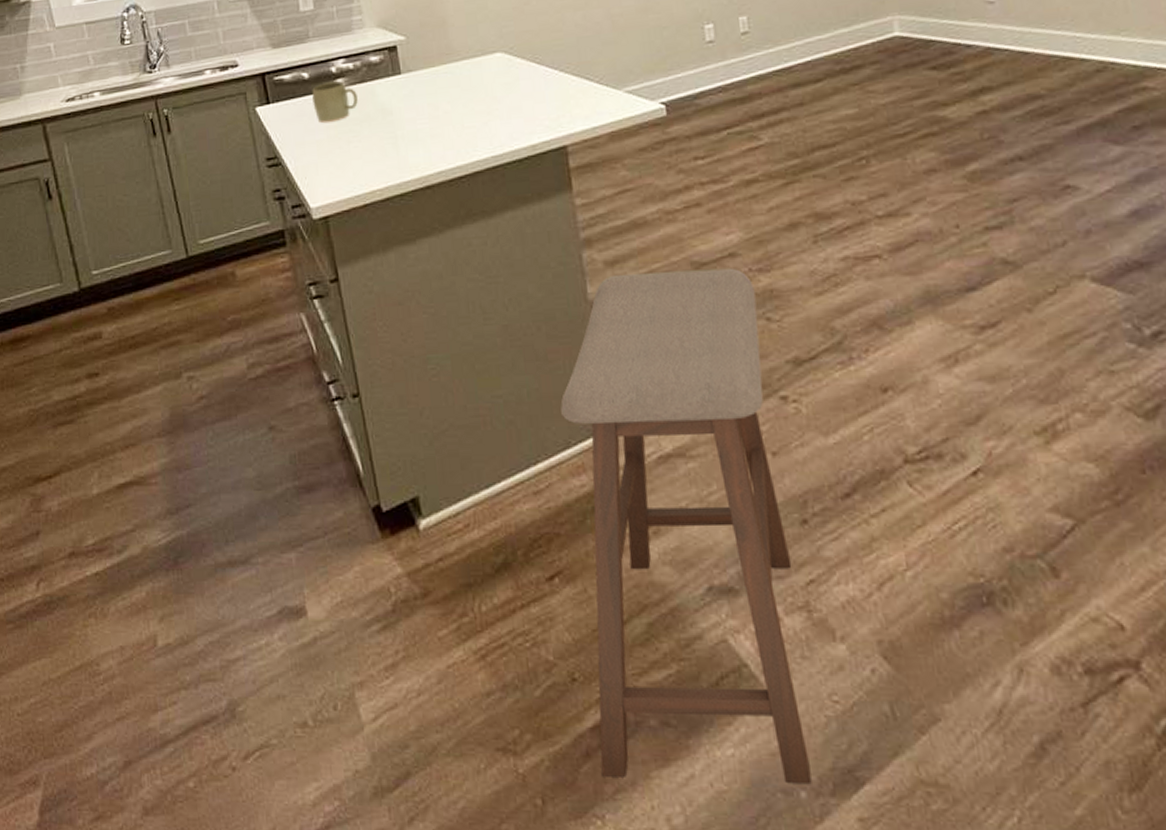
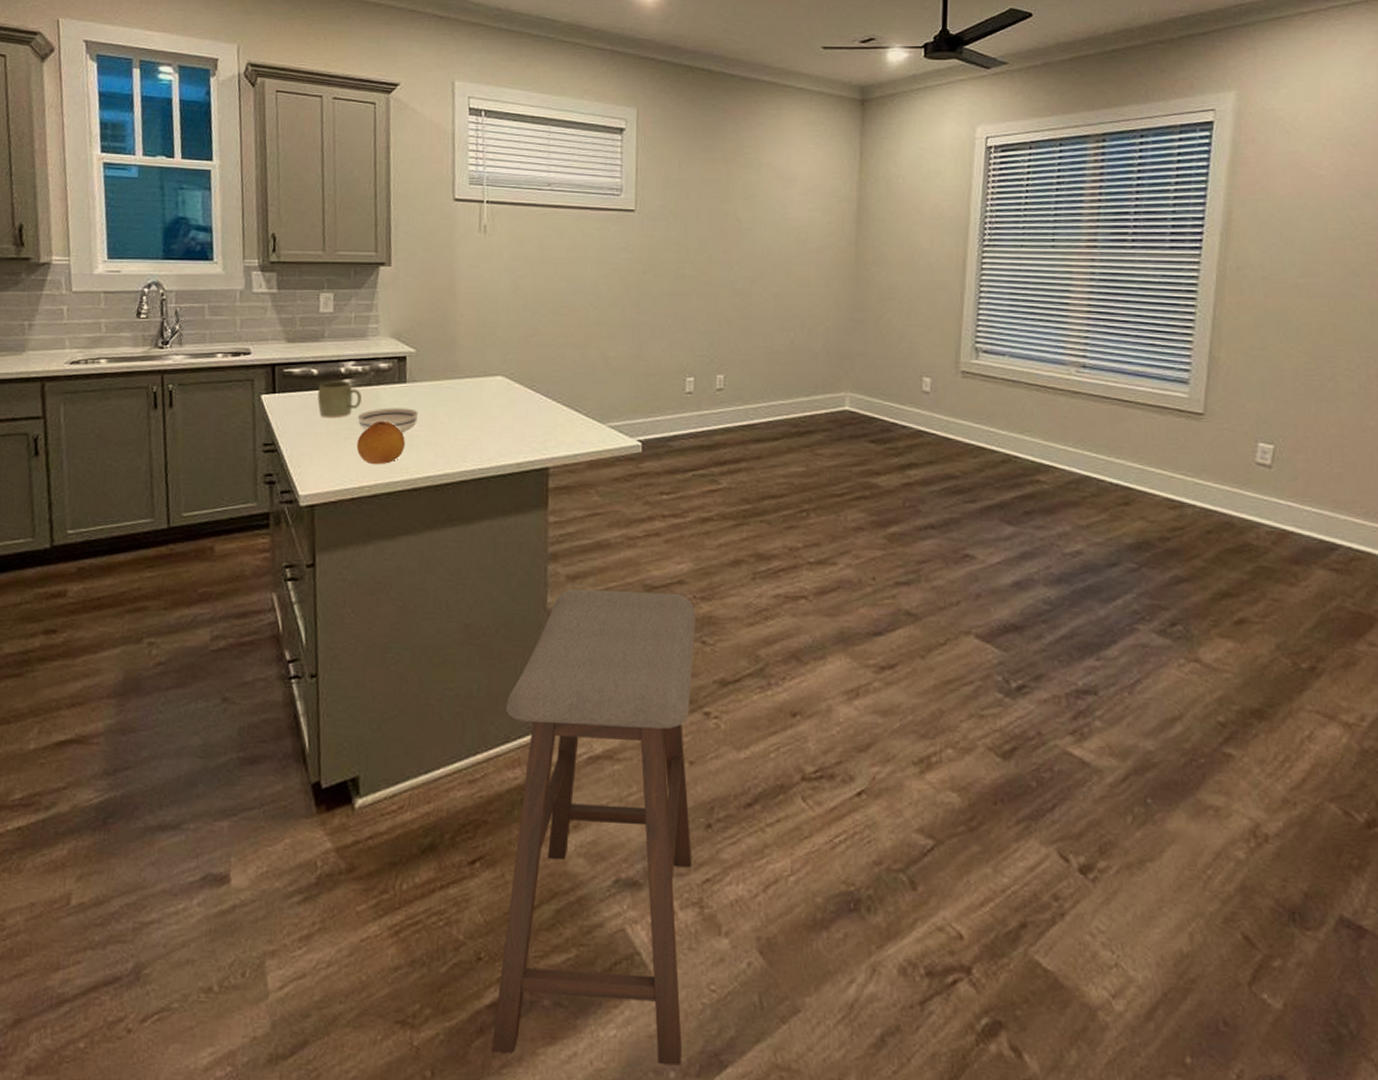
bowl: none [356,101,419,132] -> present [357,408,418,433]
fruit: none [360,117,410,167] -> present [356,420,405,465]

